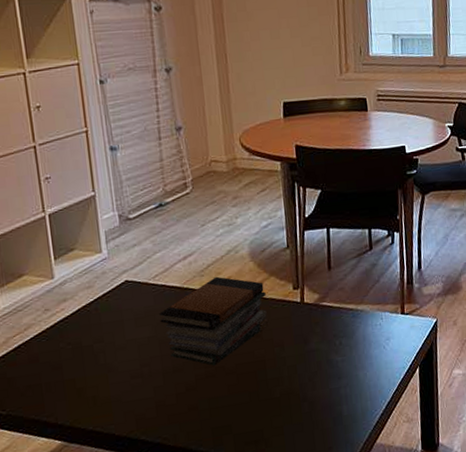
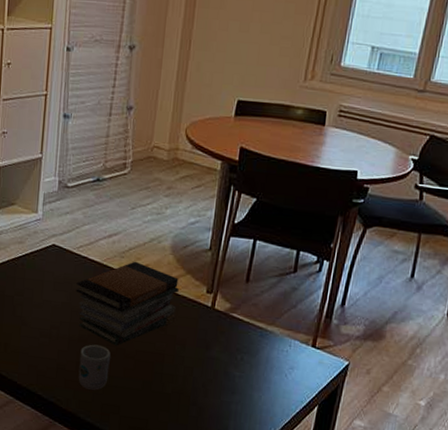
mug: none [178,369,213,419] -> present [78,344,111,390]

